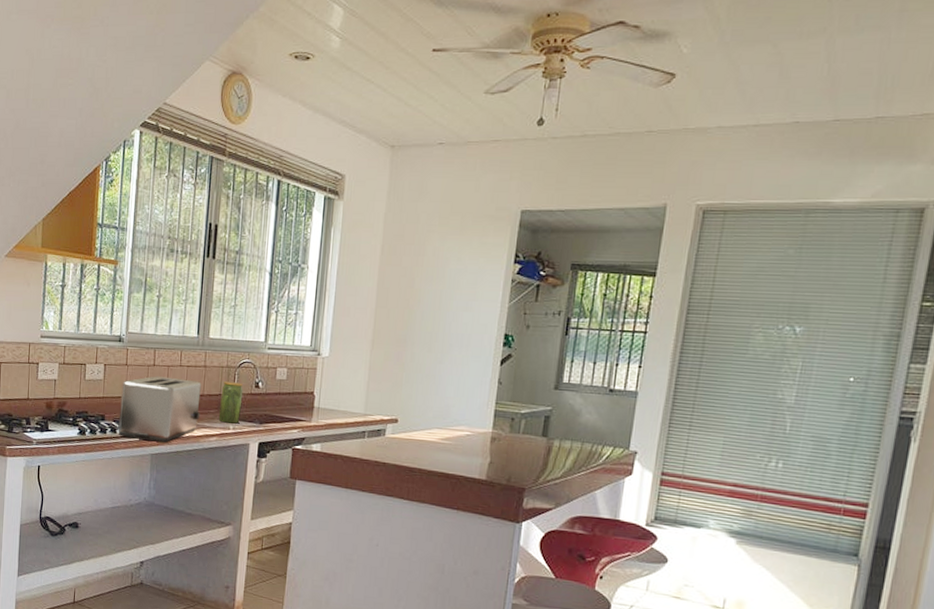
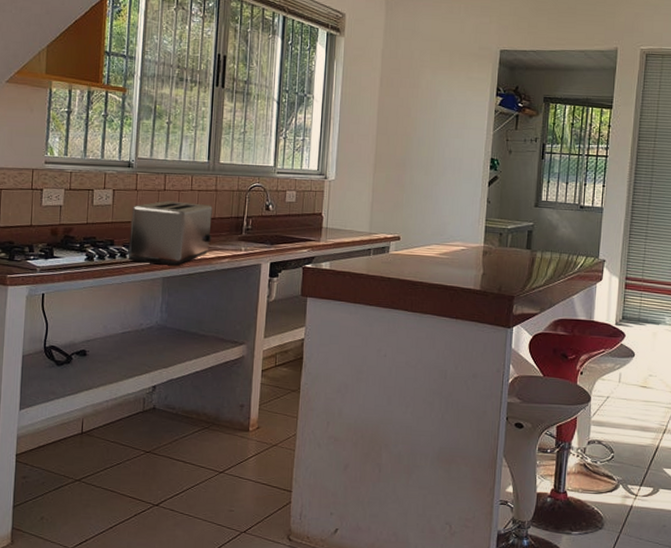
jar: present [218,380,244,424] -> none [230,204,254,245]

